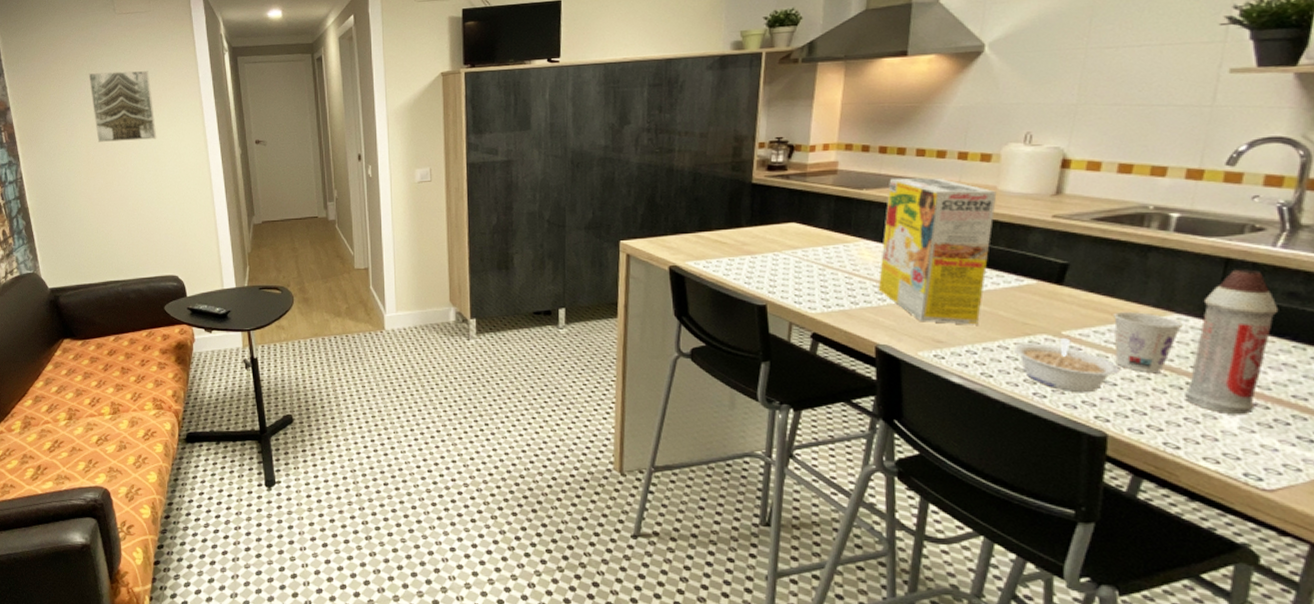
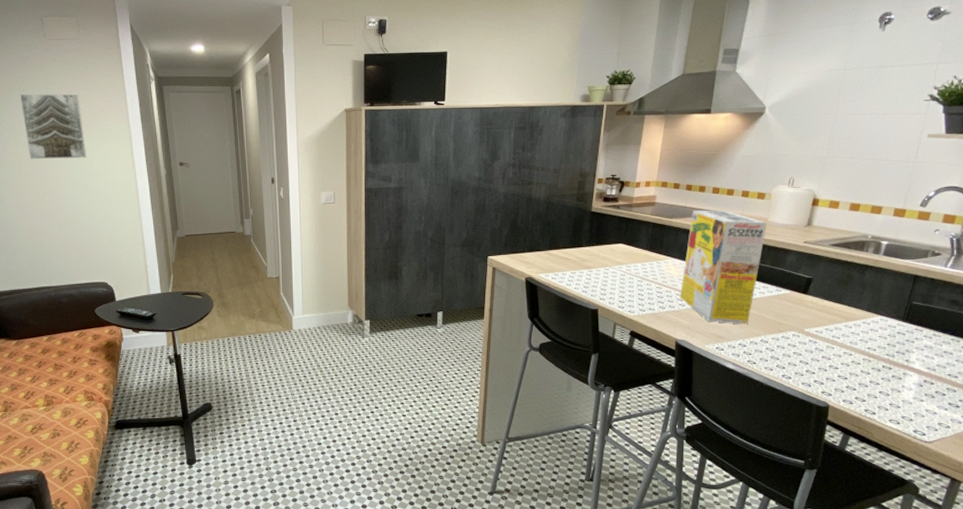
legume: present [1013,338,1120,393] -> none [771,334,840,375]
cup: present [1113,312,1183,372] -> none [838,315,884,359]
spray bottle: present [1185,269,1279,415] -> none [881,283,945,389]

